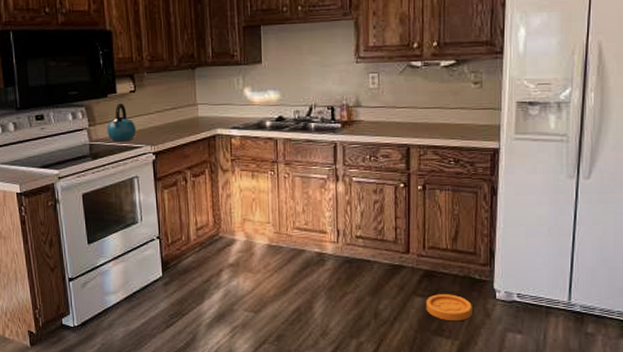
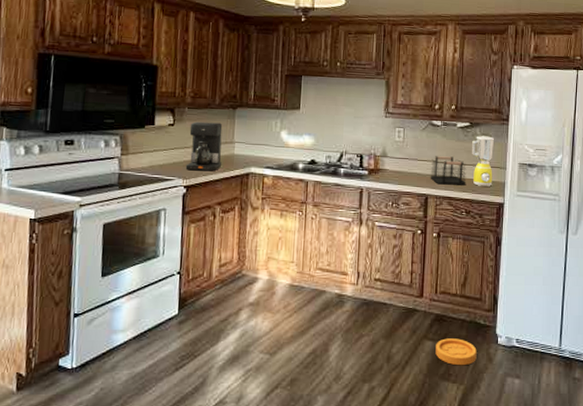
kettle: present [107,104,137,142] -> none [139,135,171,173]
coffee maker: none [151,85,187,137] -> present [185,121,223,172]
dish rack: none [412,101,454,133] -> present [431,156,467,185]
blender: none [458,74,487,133] -> present [471,136,495,188]

